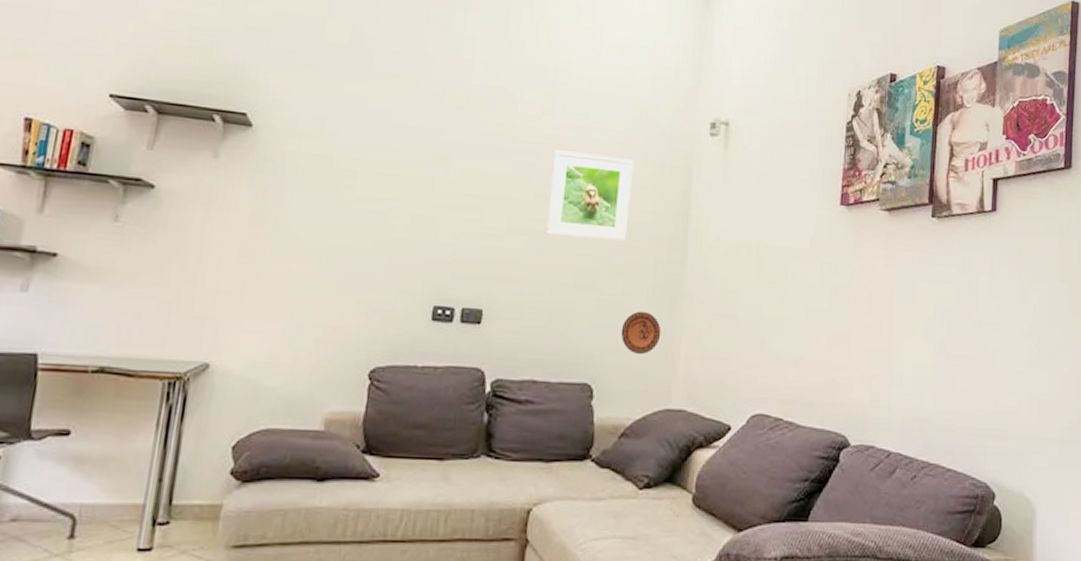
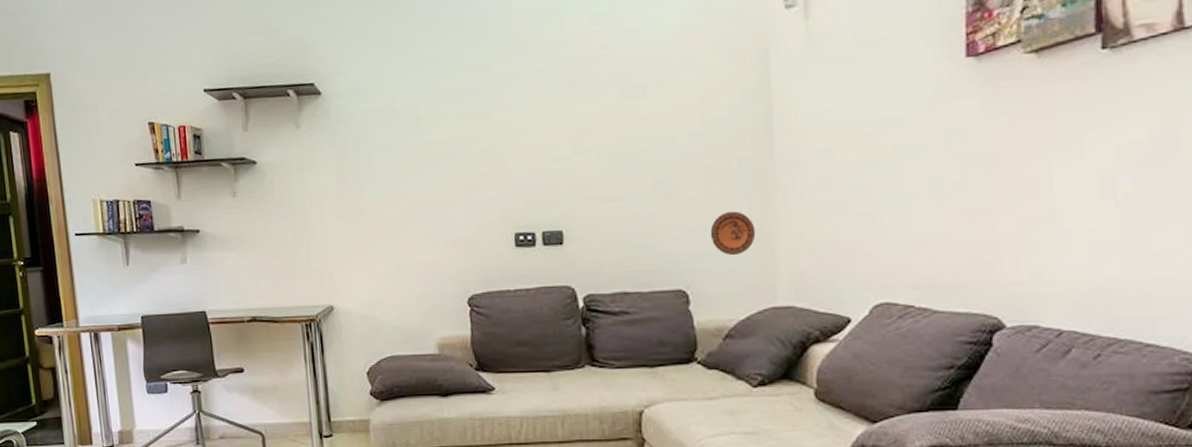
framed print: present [545,150,635,242] -> none [609,53,703,149]

